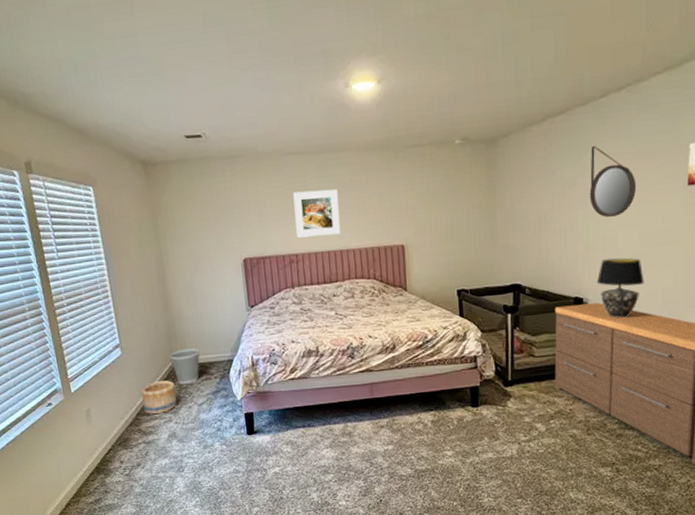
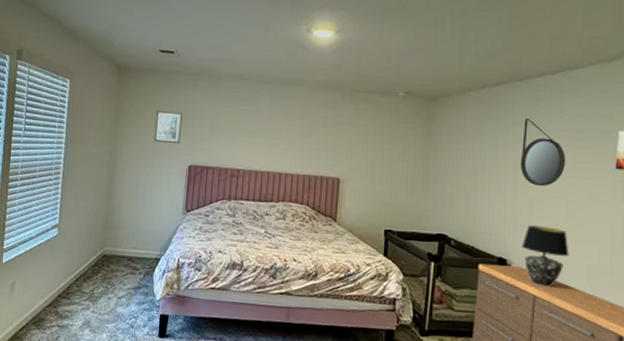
basket: present [140,380,177,415] -> none [65,267,100,300]
wastebasket: present [169,348,200,384] -> none [101,240,131,275]
picture frame: none [196,202,229,240] -> present [154,110,182,145]
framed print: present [293,189,341,238] -> none [241,114,287,158]

